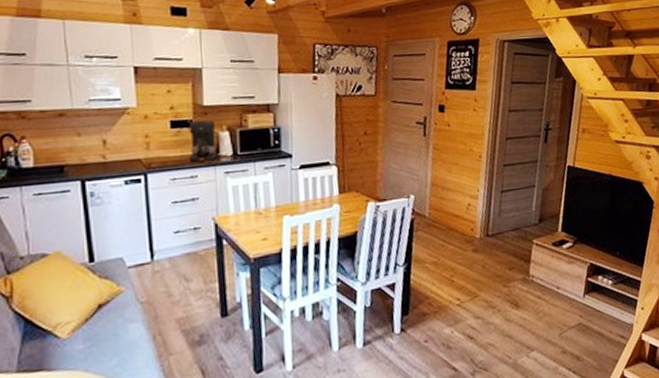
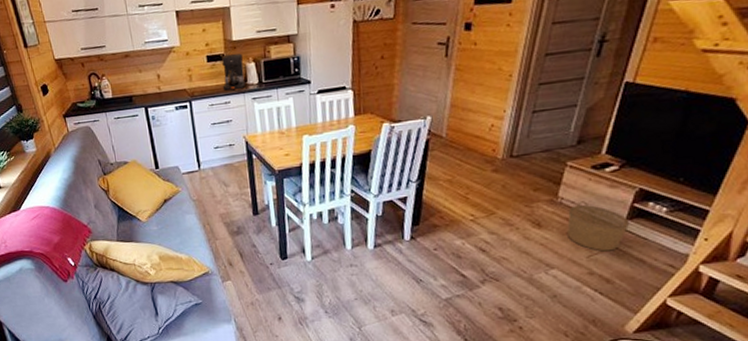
basket: none [539,278,588,329] -> present [566,201,630,252]

